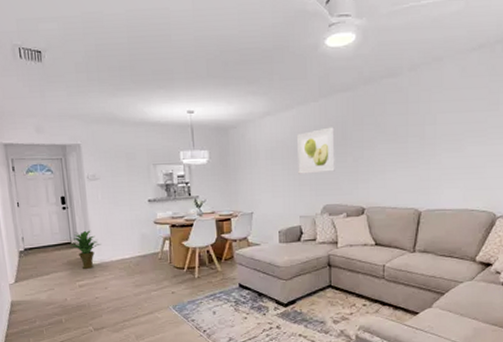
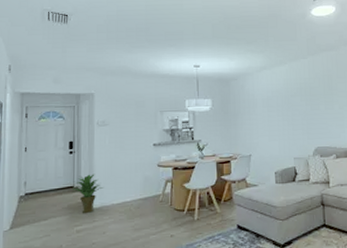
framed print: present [297,127,335,174] -> none [290,79,324,120]

